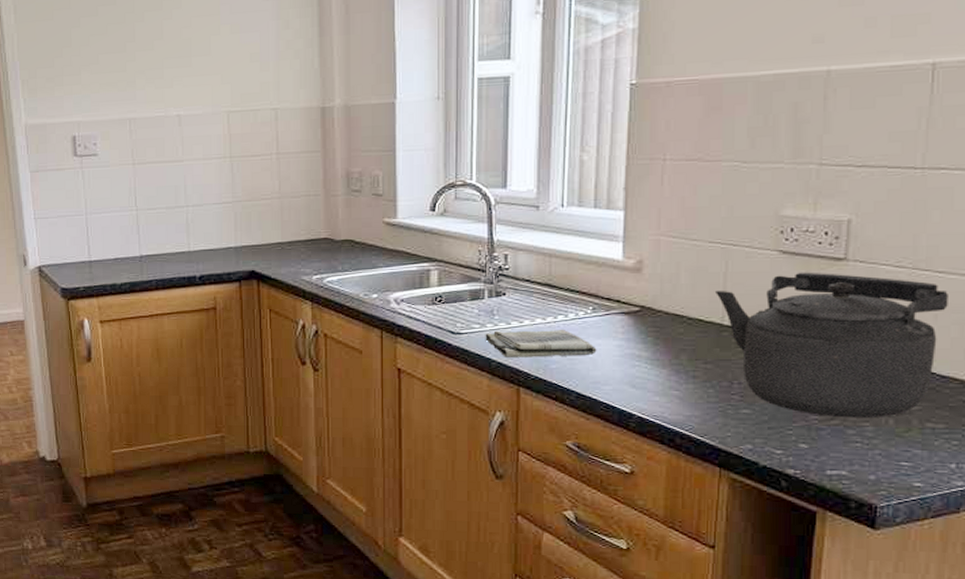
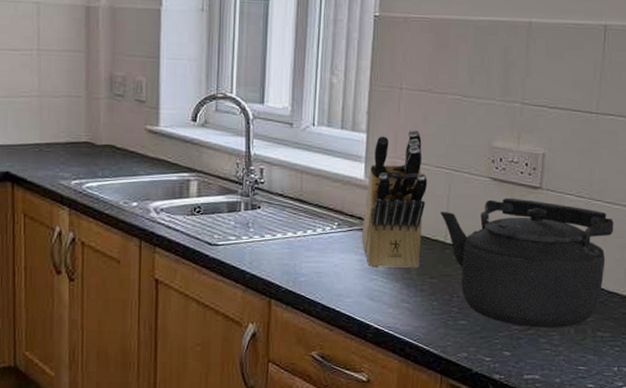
dish towel: present [485,329,597,357] -> none [240,243,341,270]
knife block: none [622,203,699,354] -> present [362,129,428,269]

